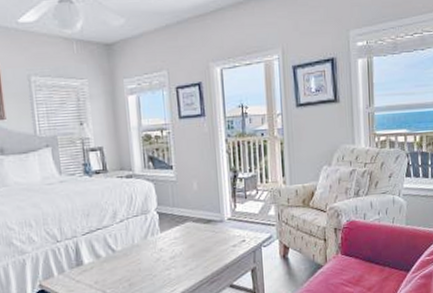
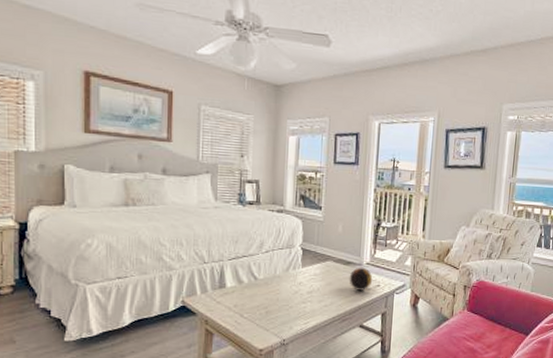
decorative orb: none [211,223,237,249] -> present [349,267,373,291]

